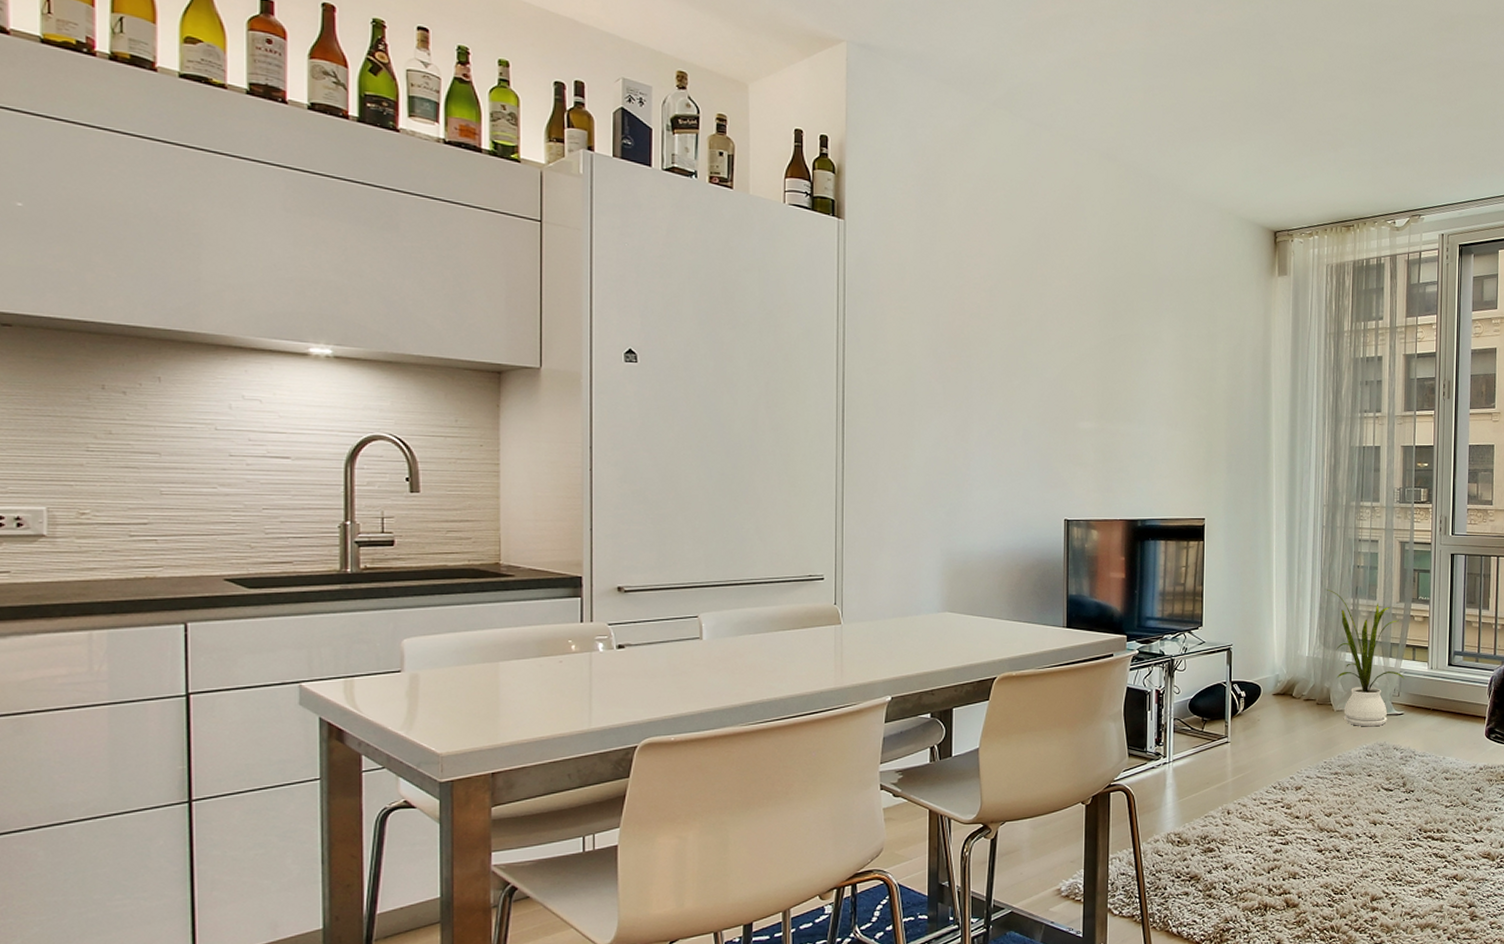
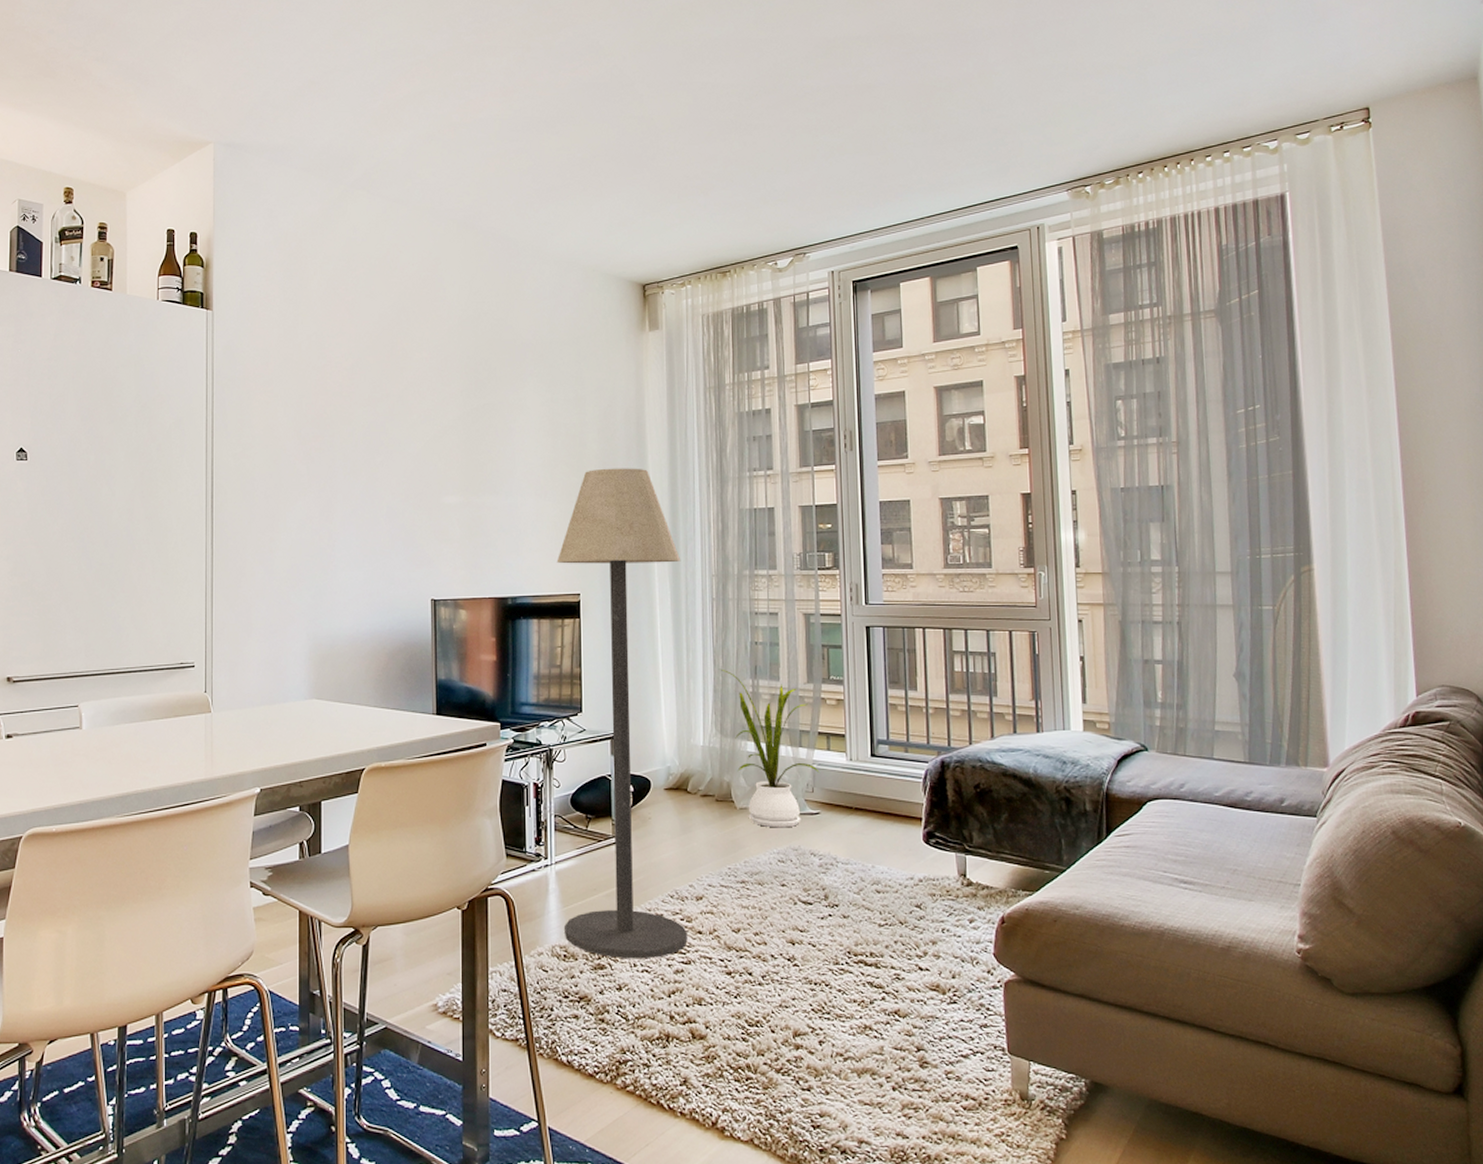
floor lamp: none [1179,403,1297,842] -> present [556,468,688,959]

